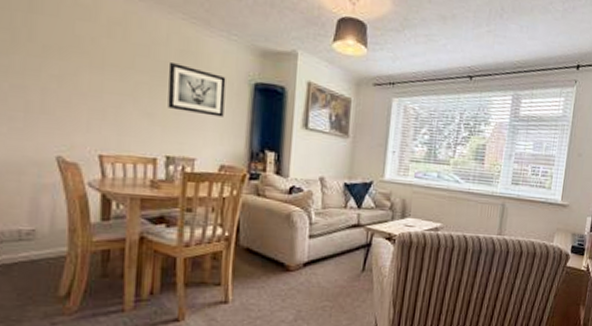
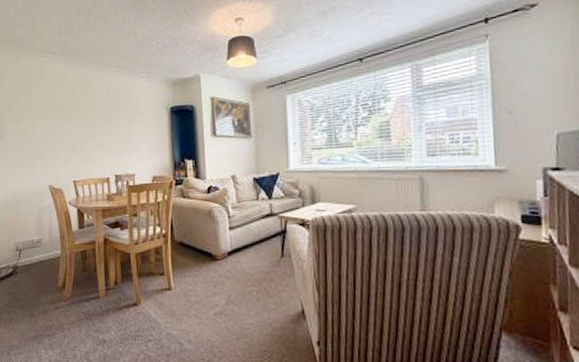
wall art: present [168,63,226,117] -> none [110,104,151,140]

